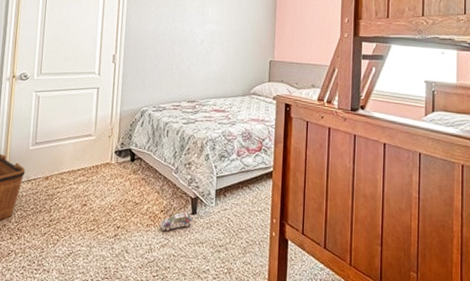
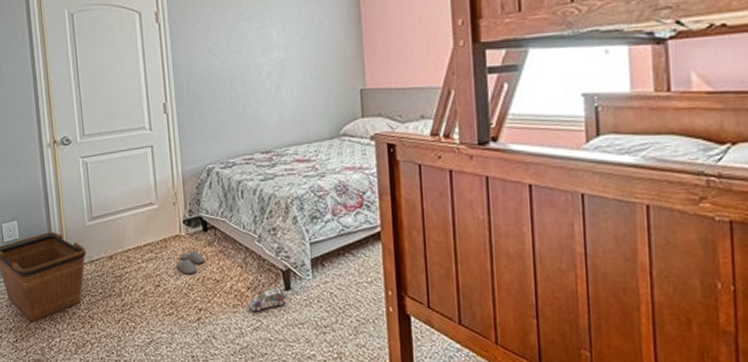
slippers: none [103,177,129,197] -> present [176,250,205,275]

